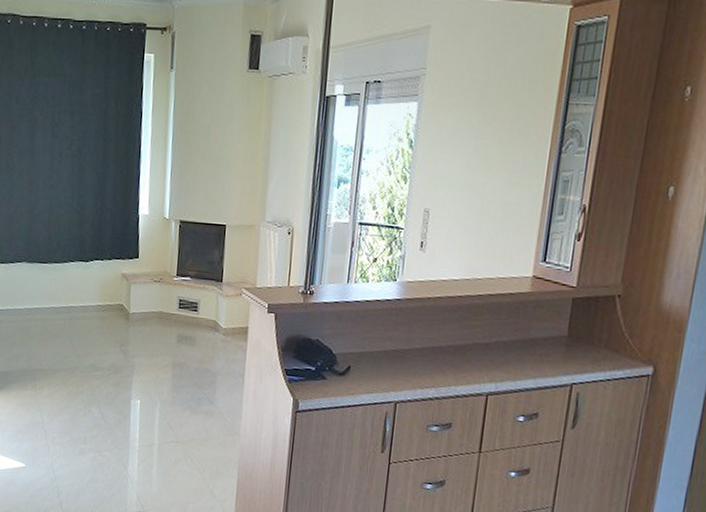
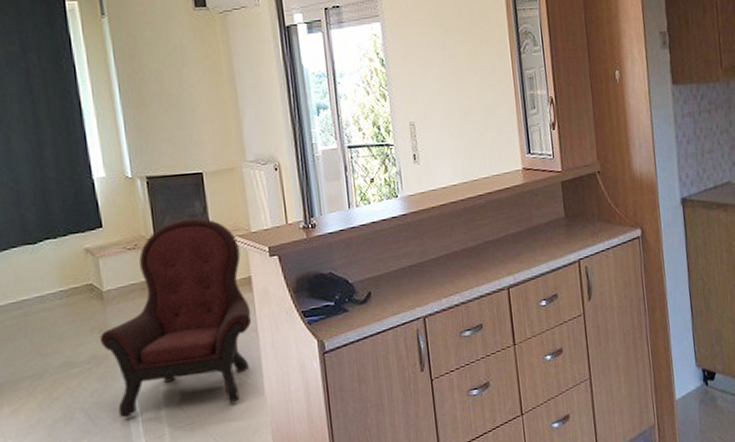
armchair: none [120,264,244,434] -> present [100,218,252,419]

